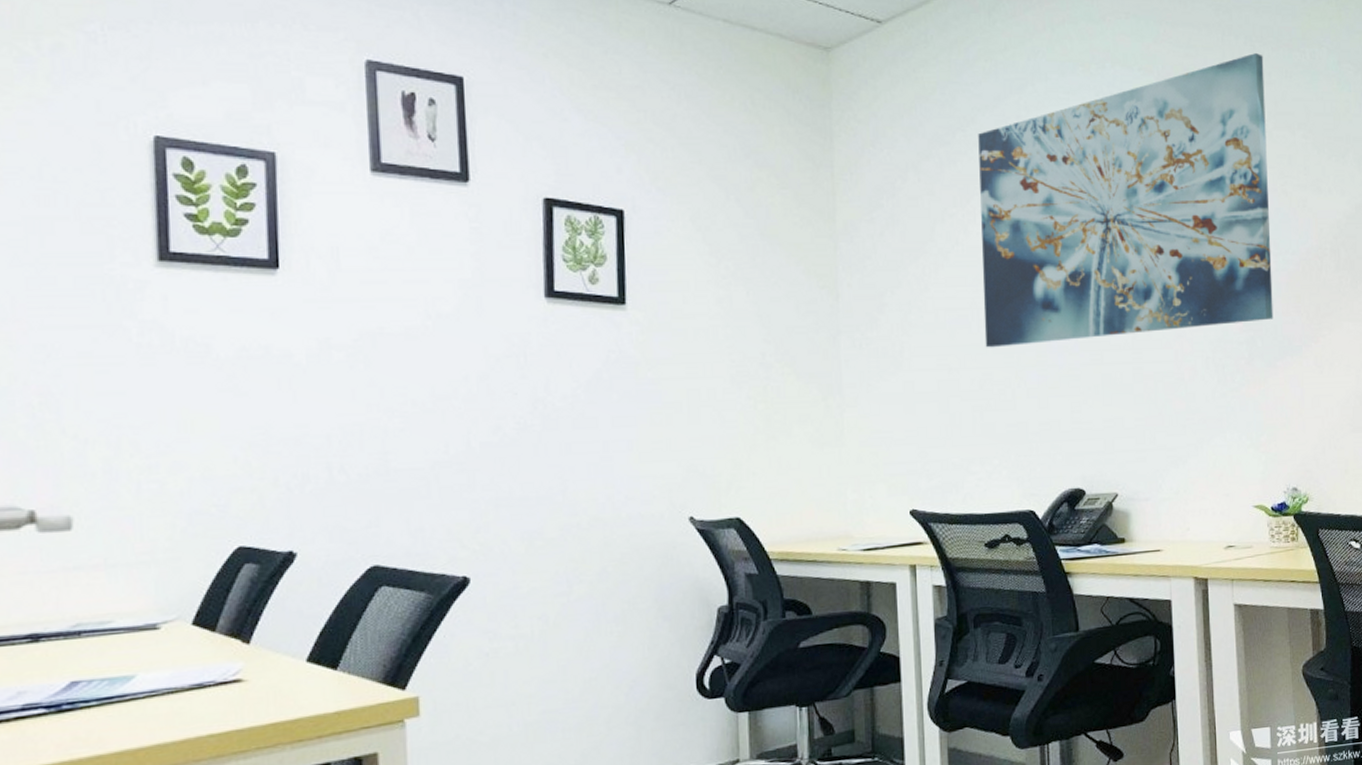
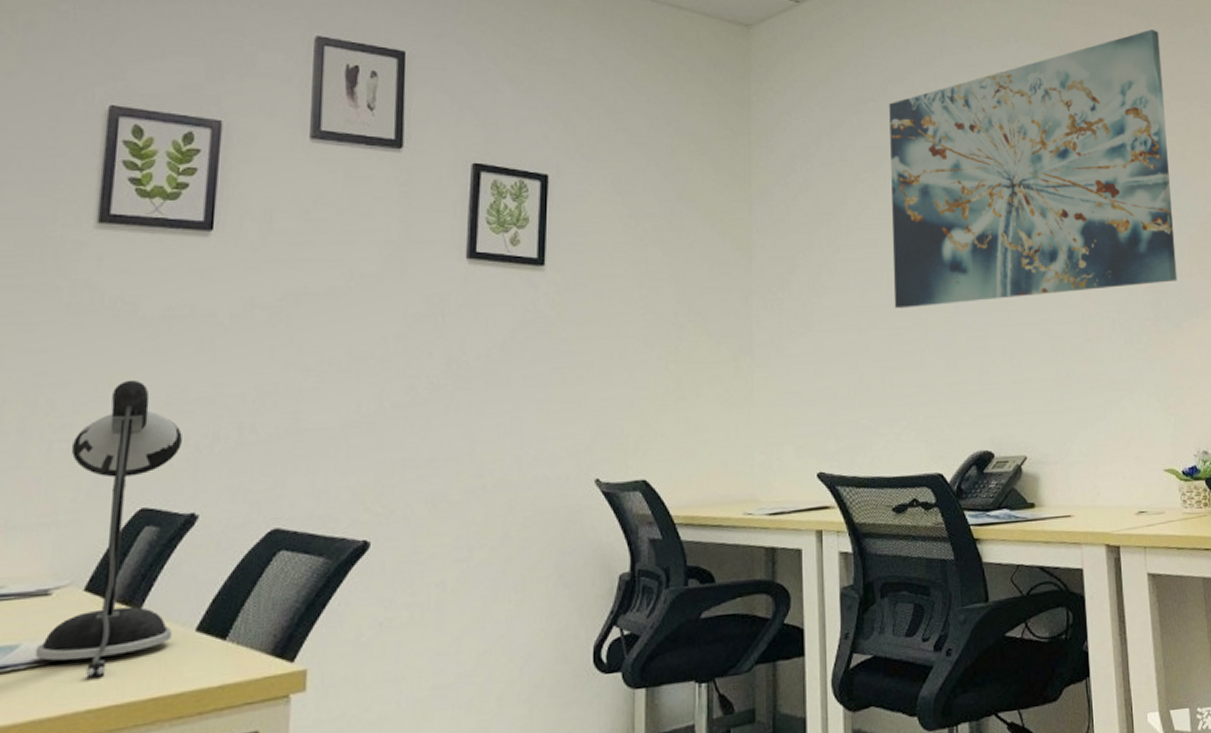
desk lamp: none [151,421,284,707] -> present [35,379,182,679]

